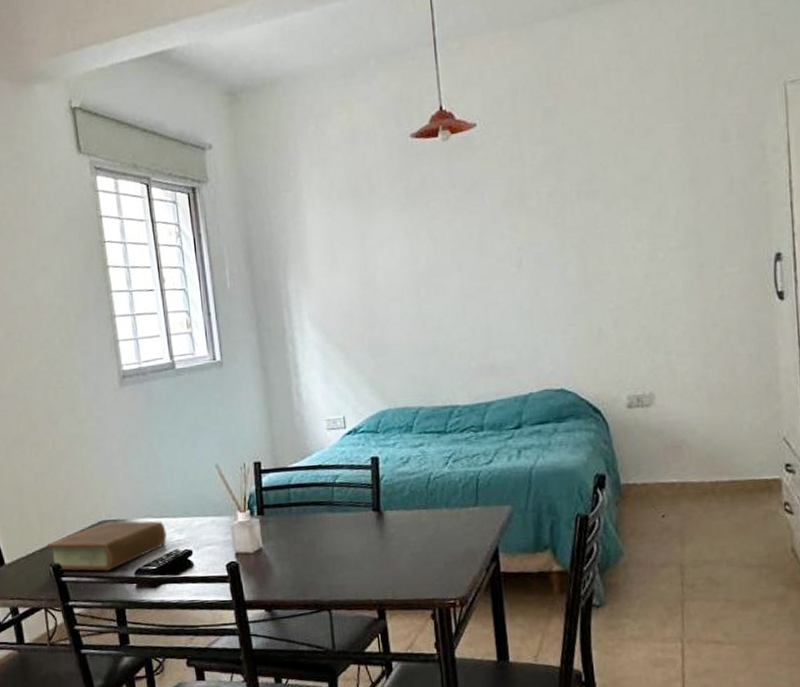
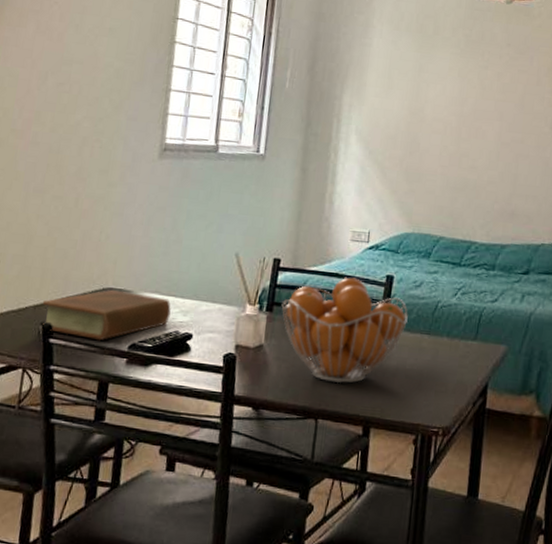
fruit basket: none [271,466,402,573] -> present [281,277,408,384]

